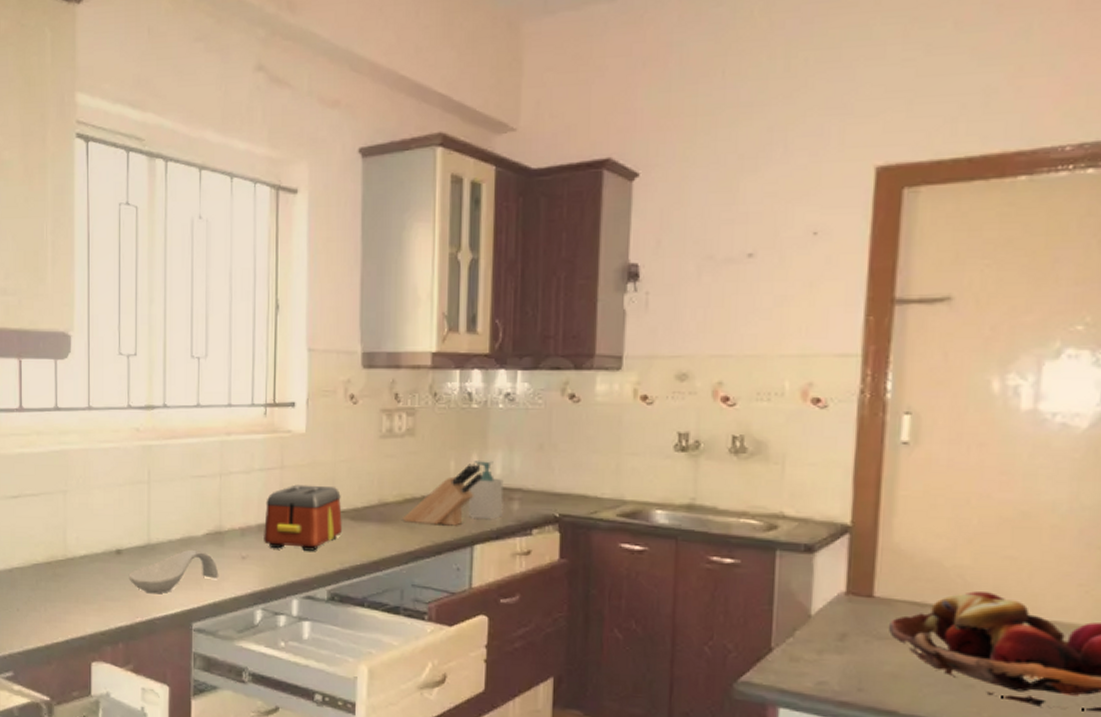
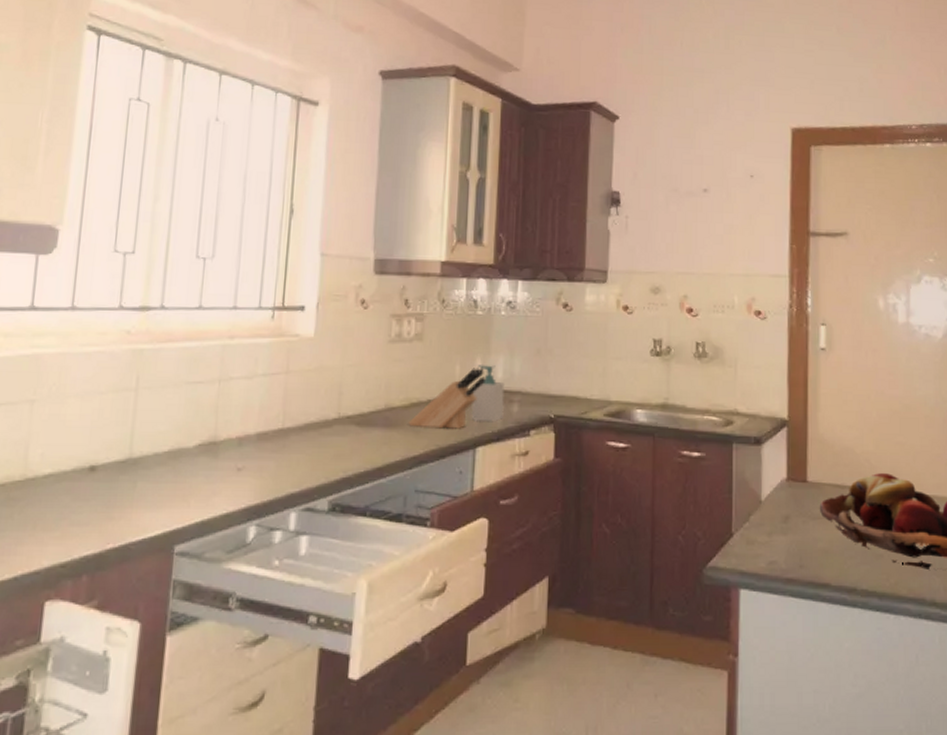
spoon rest: present [128,550,219,594] -> none [102,464,210,515]
toaster: present [264,484,342,551] -> none [263,390,347,459]

